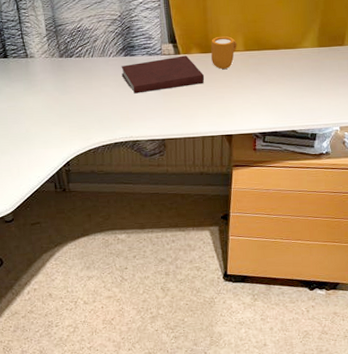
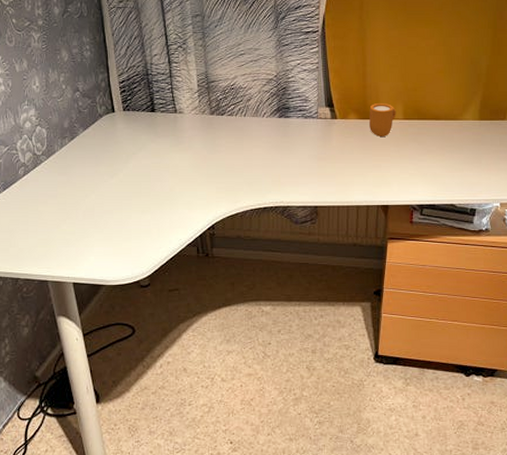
notebook: present [121,55,205,94] -> none [275,120,362,157]

